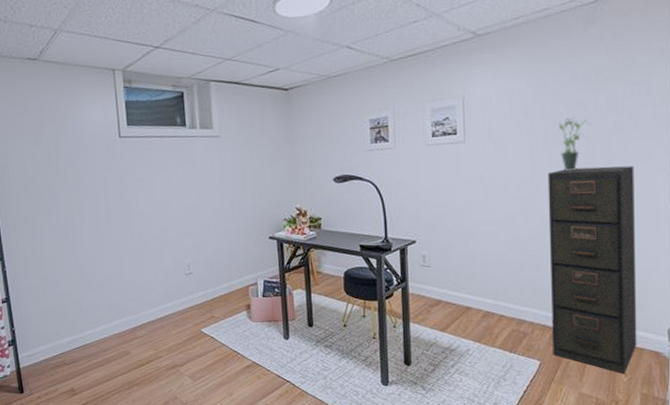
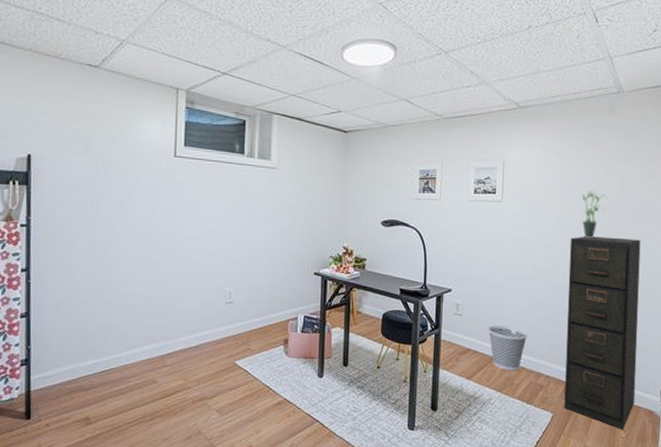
wastebasket: none [460,273,506,320] -> present [488,325,528,371]

